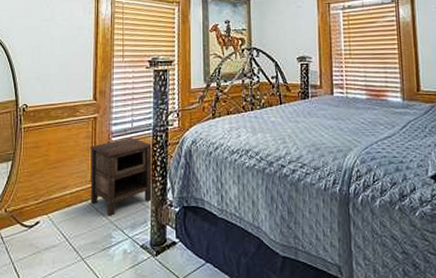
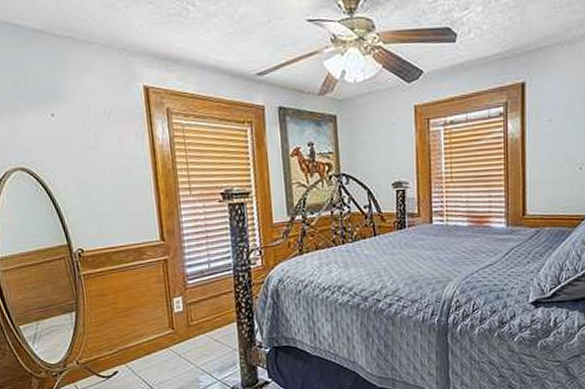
nightstand: present [89,137,153,216] -> none [163,279,239,361]

